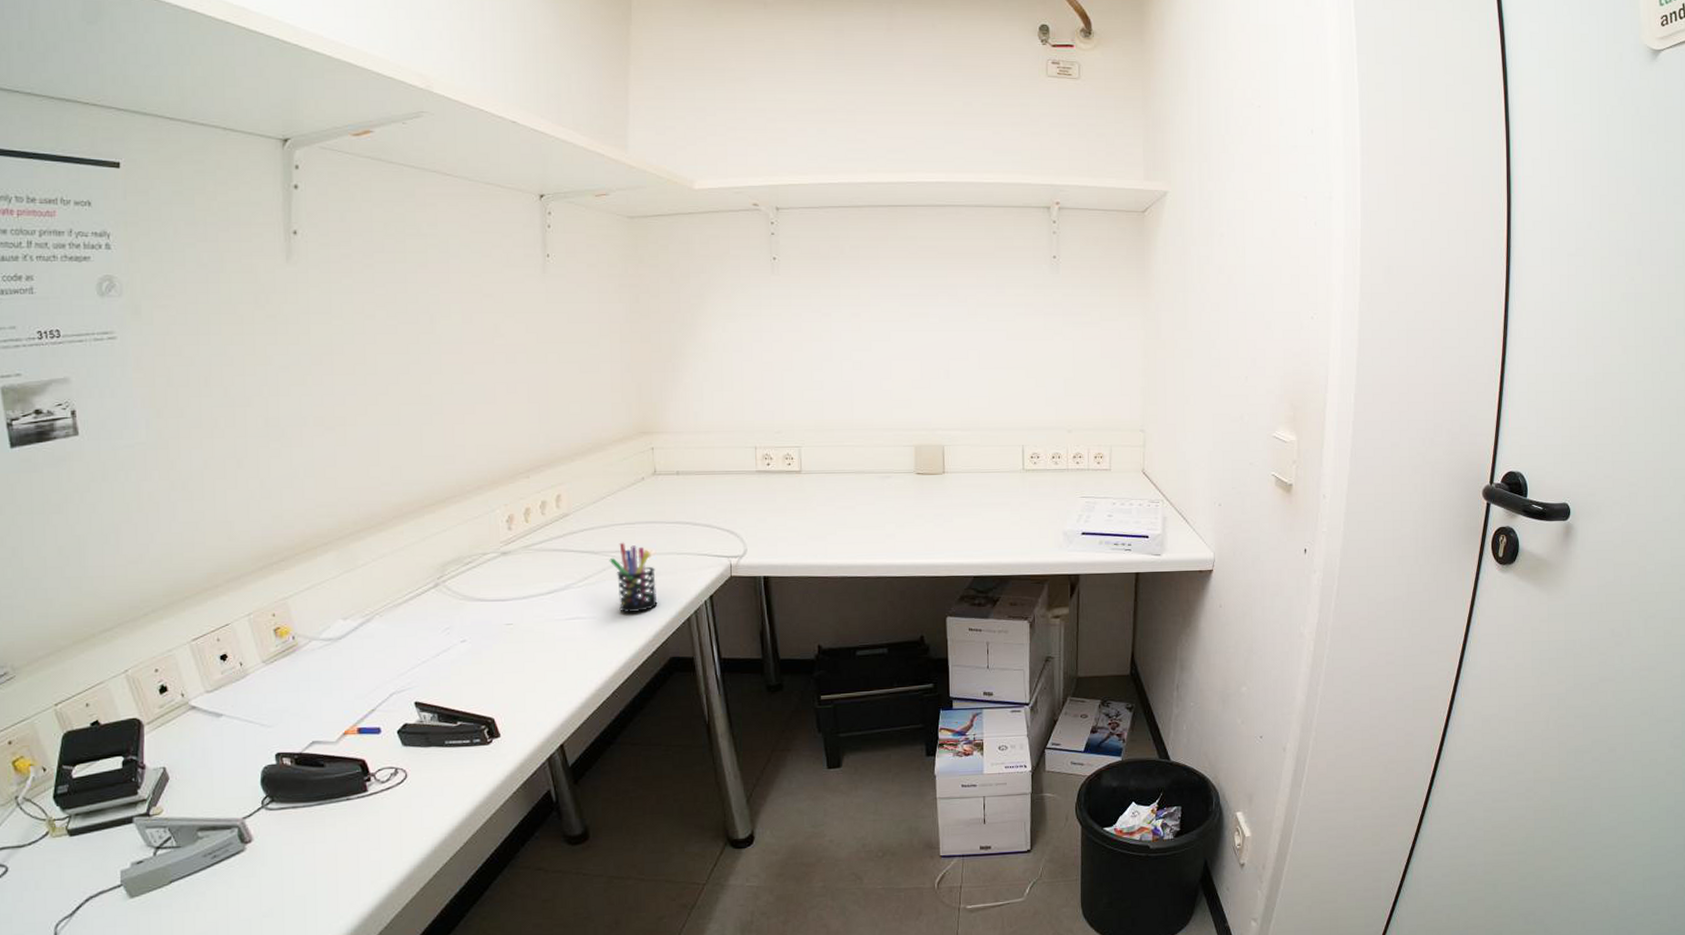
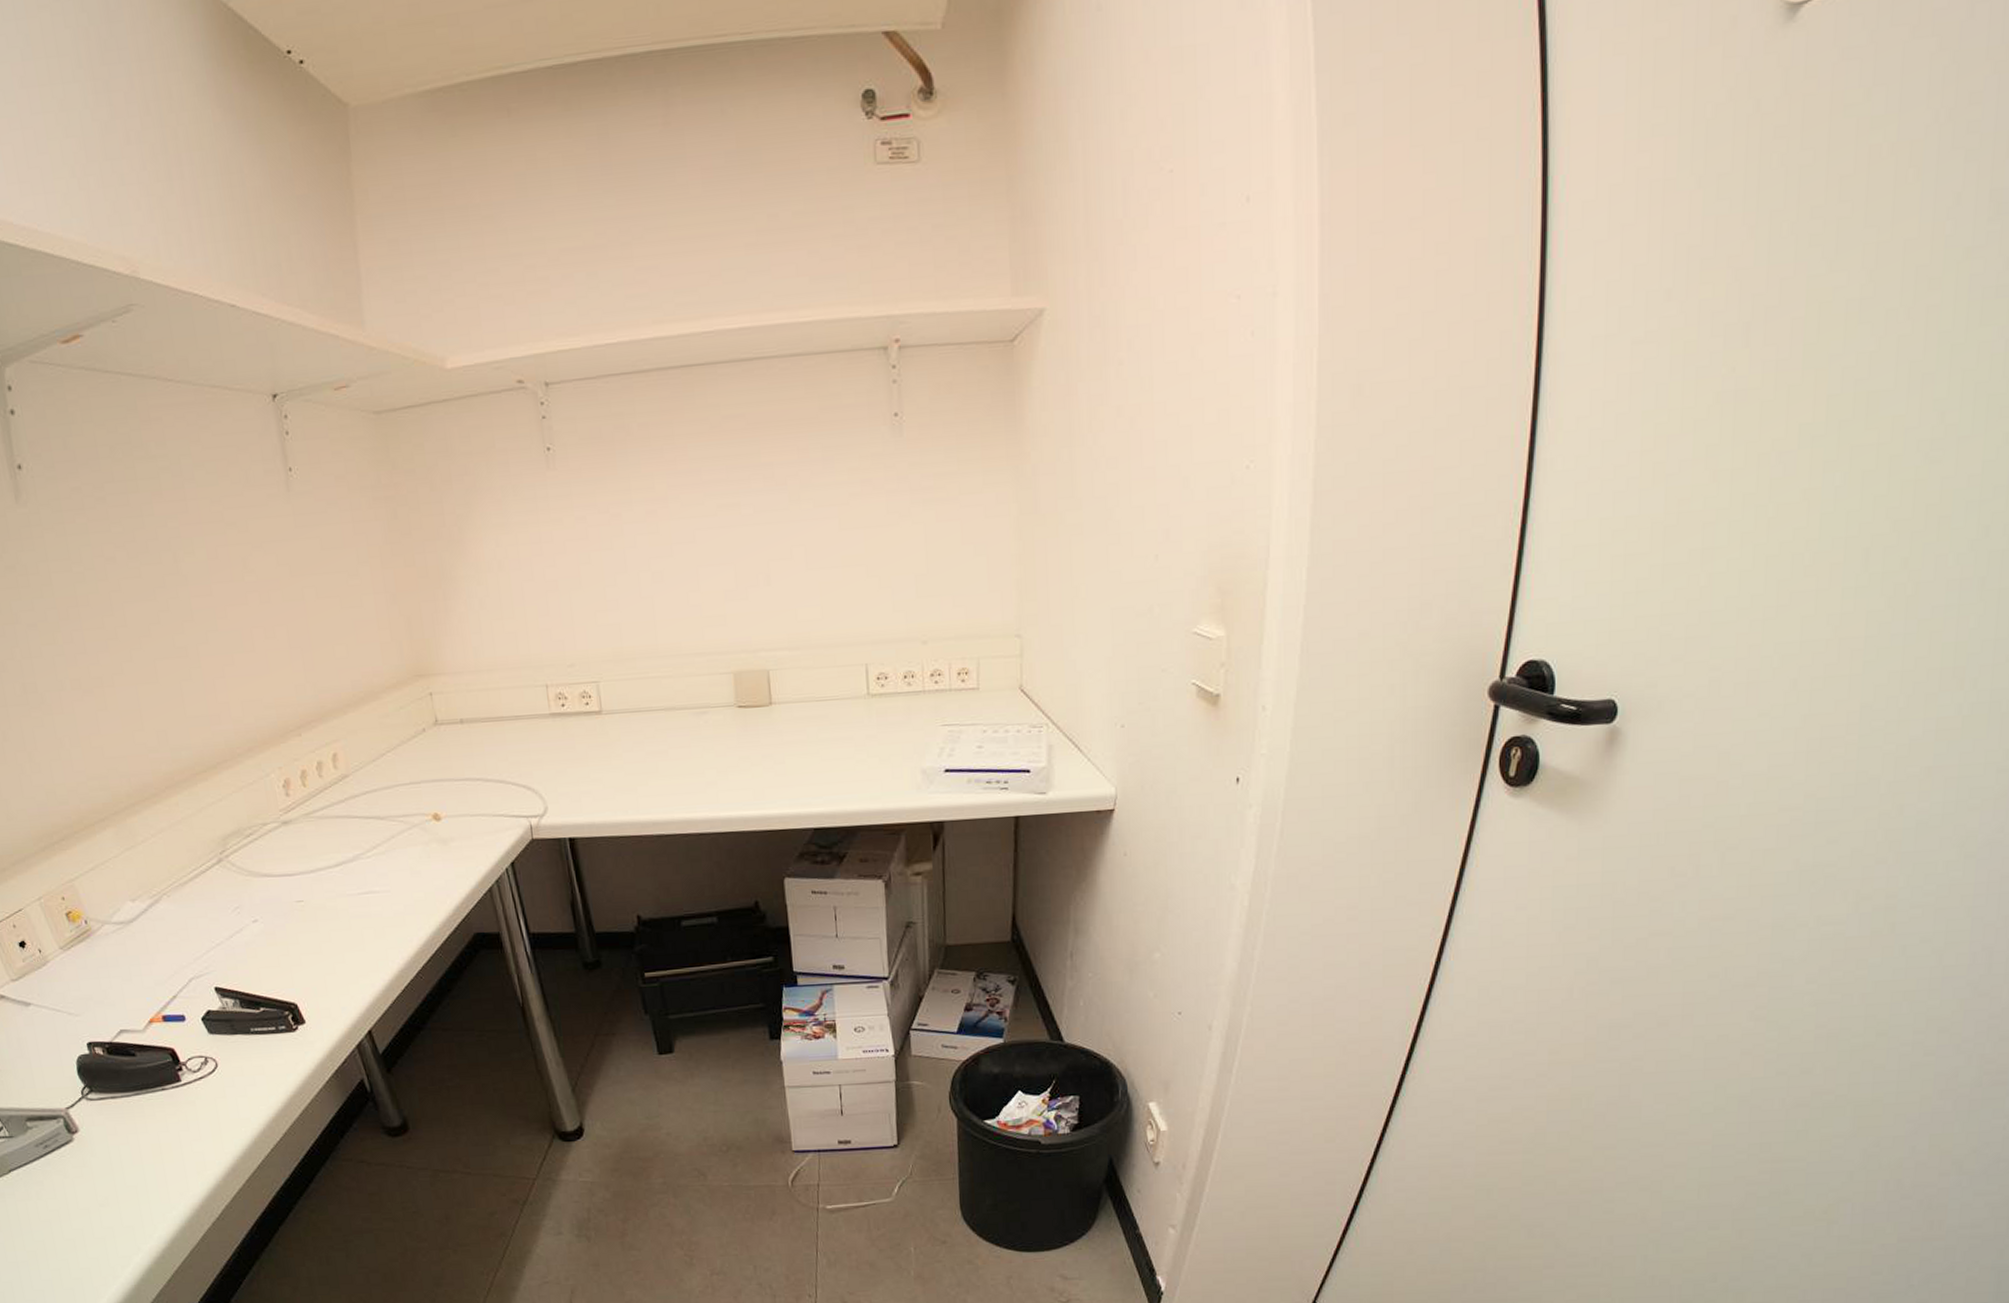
pen holder: present [609,542,658,612] -> none [397,804,455,884]

